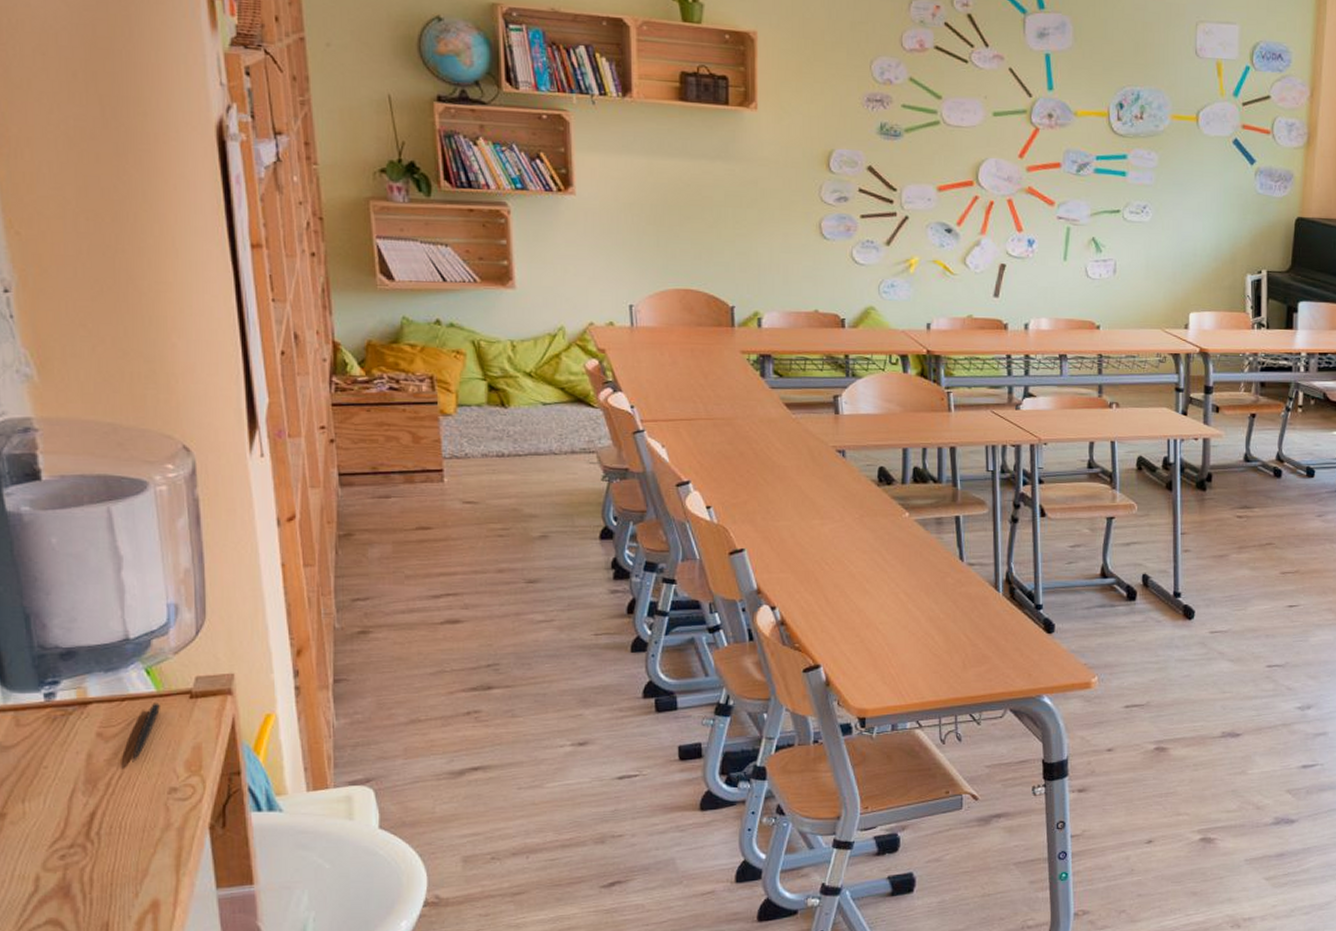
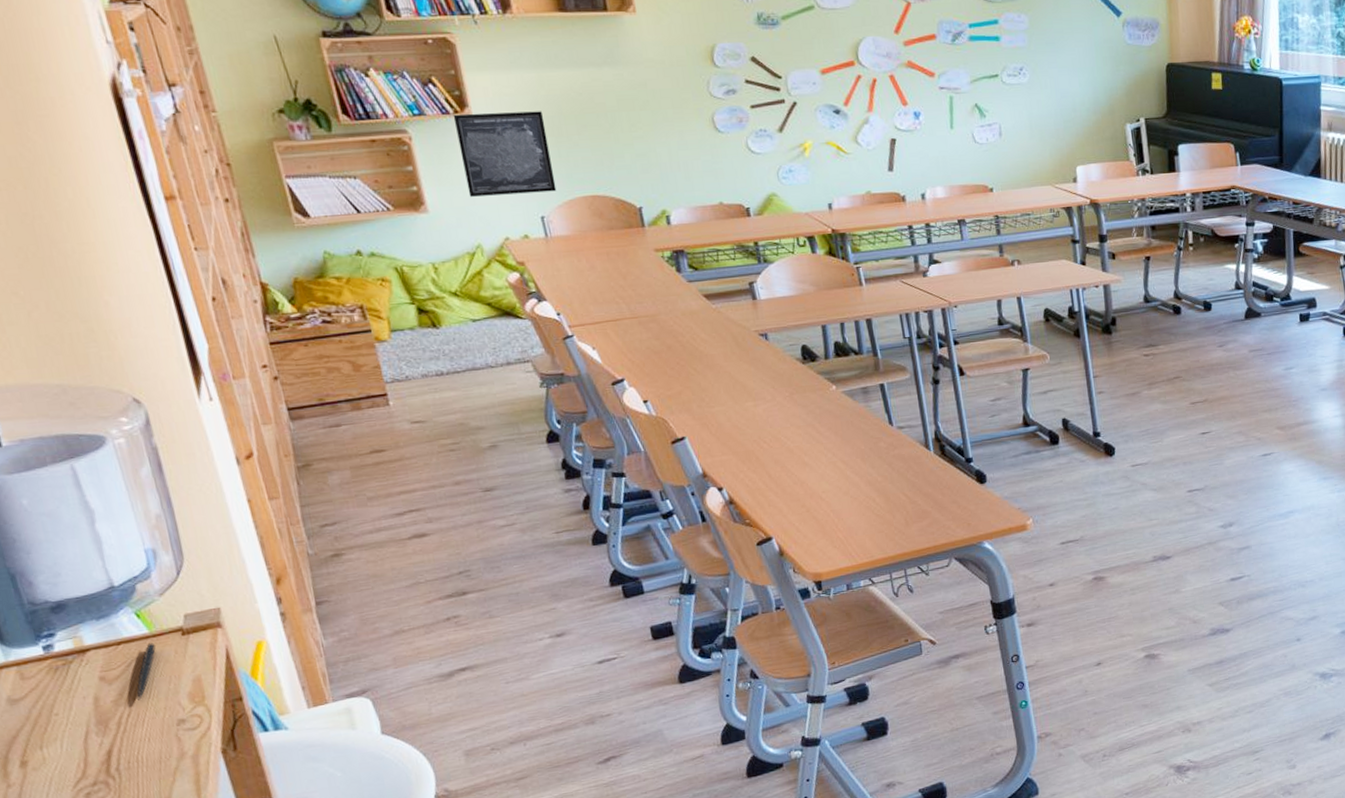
wall art: none [556,192,650,281] -> present [453,111,557,197]

